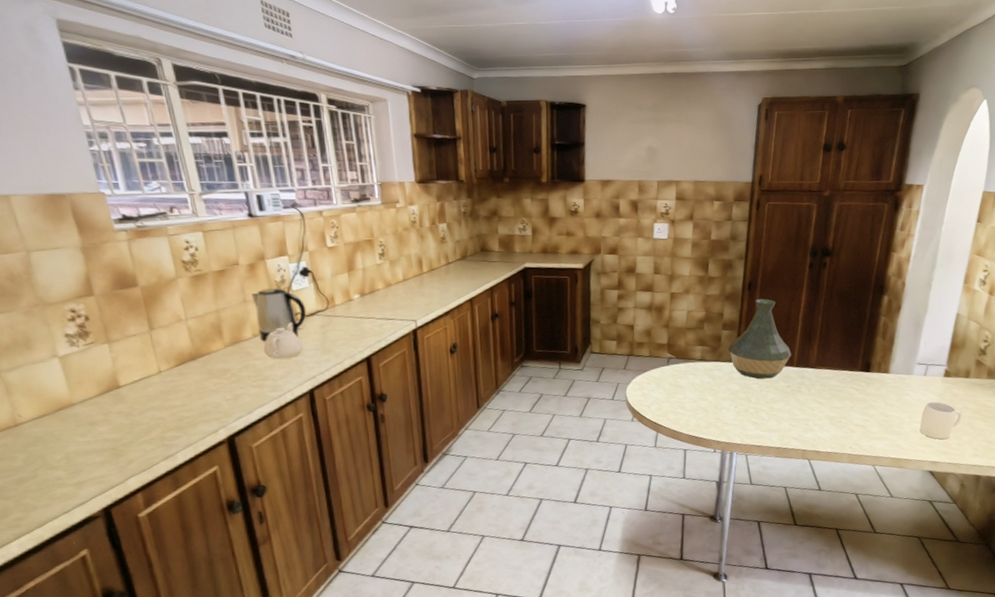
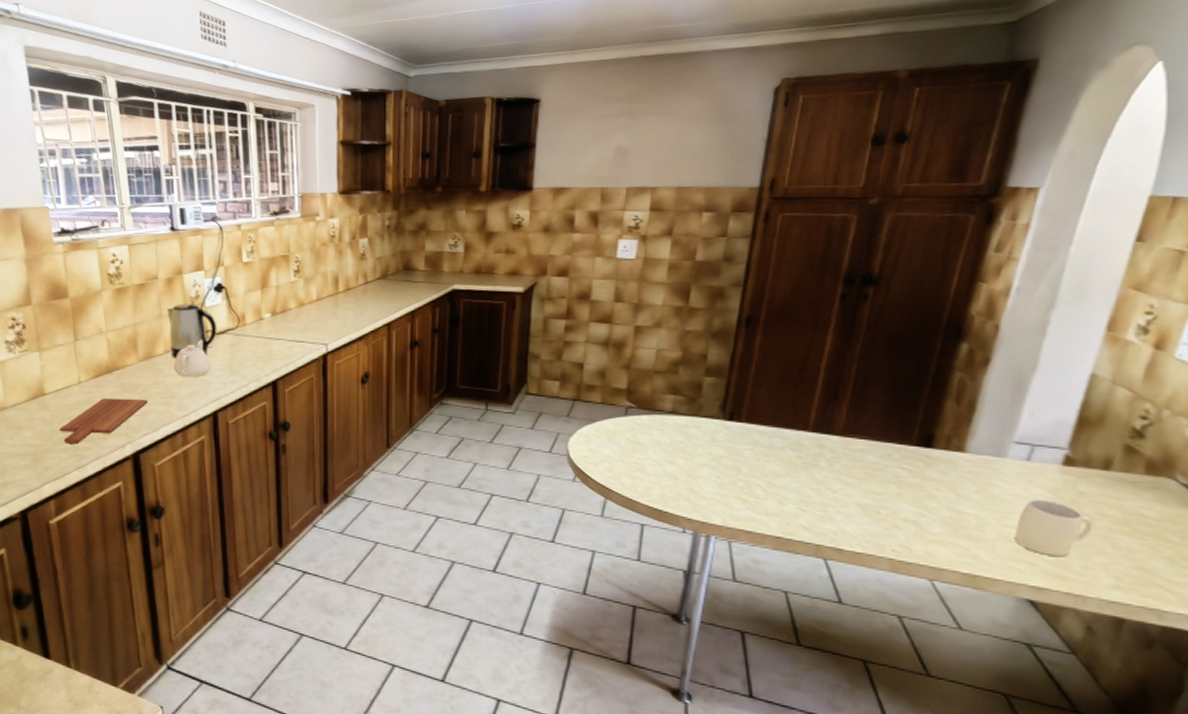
cutting board: none [141,383,239,435] -> present [59,398,148,445]
vase: present [727,299,792,379] -> none [711,339,807,444]

